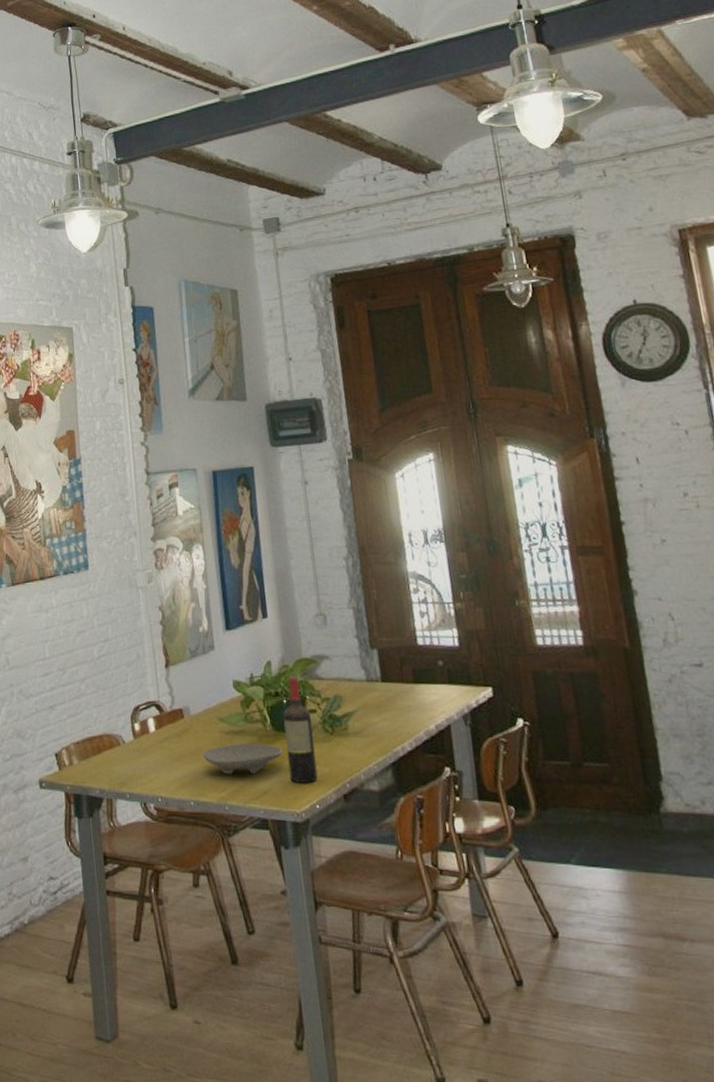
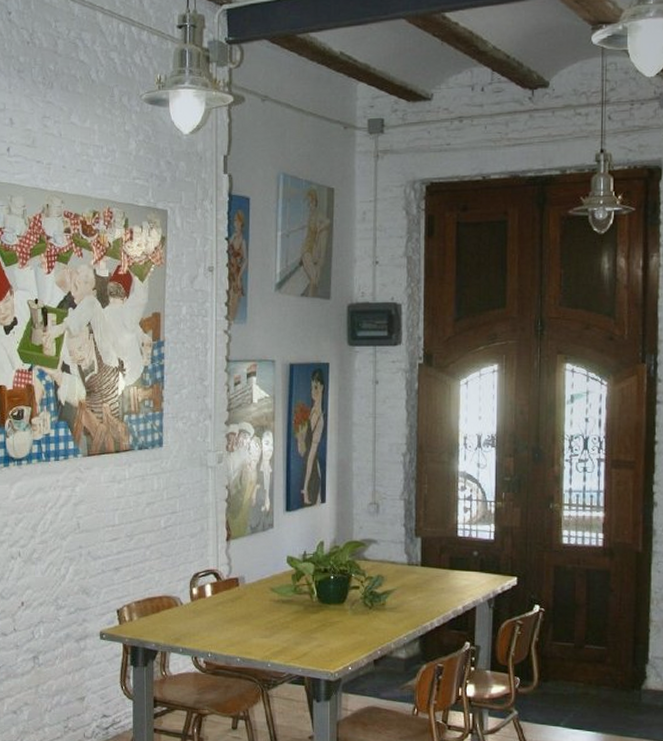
bowl: present [203,743,283,775] -> none [253,611,325,638]
wine bottle: present [283,677,318,783] -> none [328,557,355,648]

